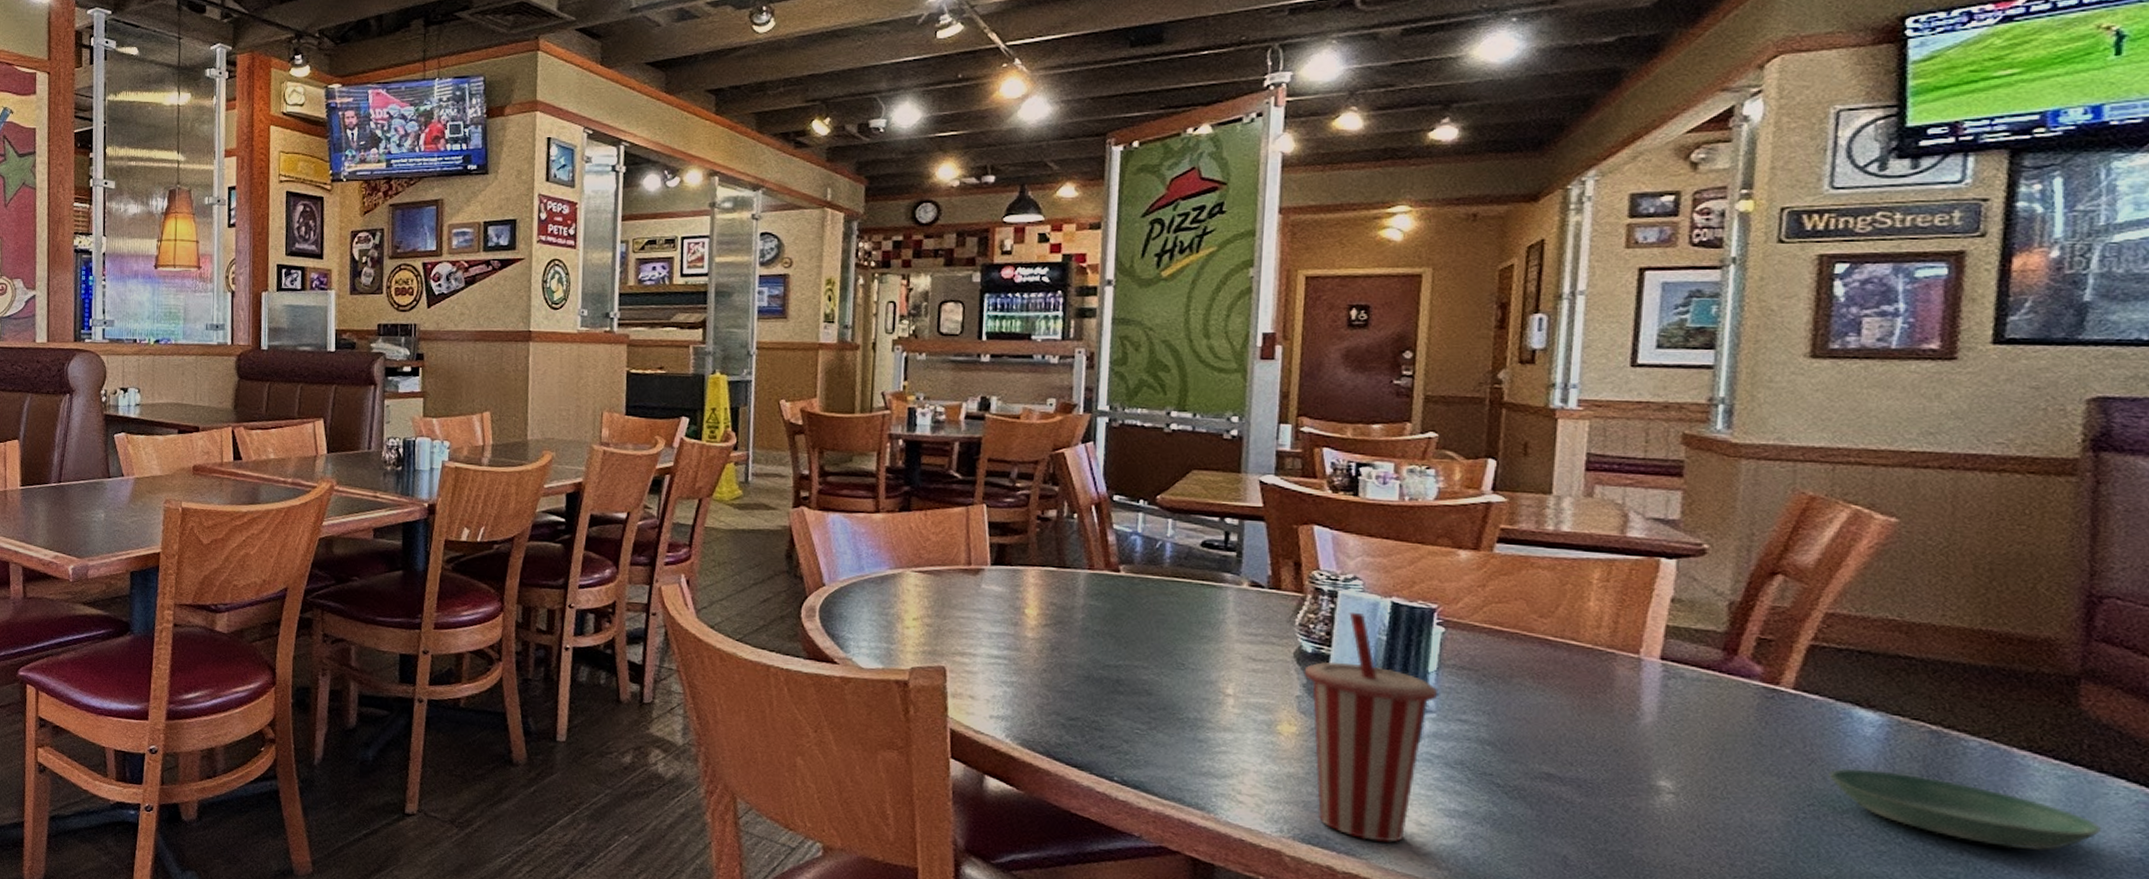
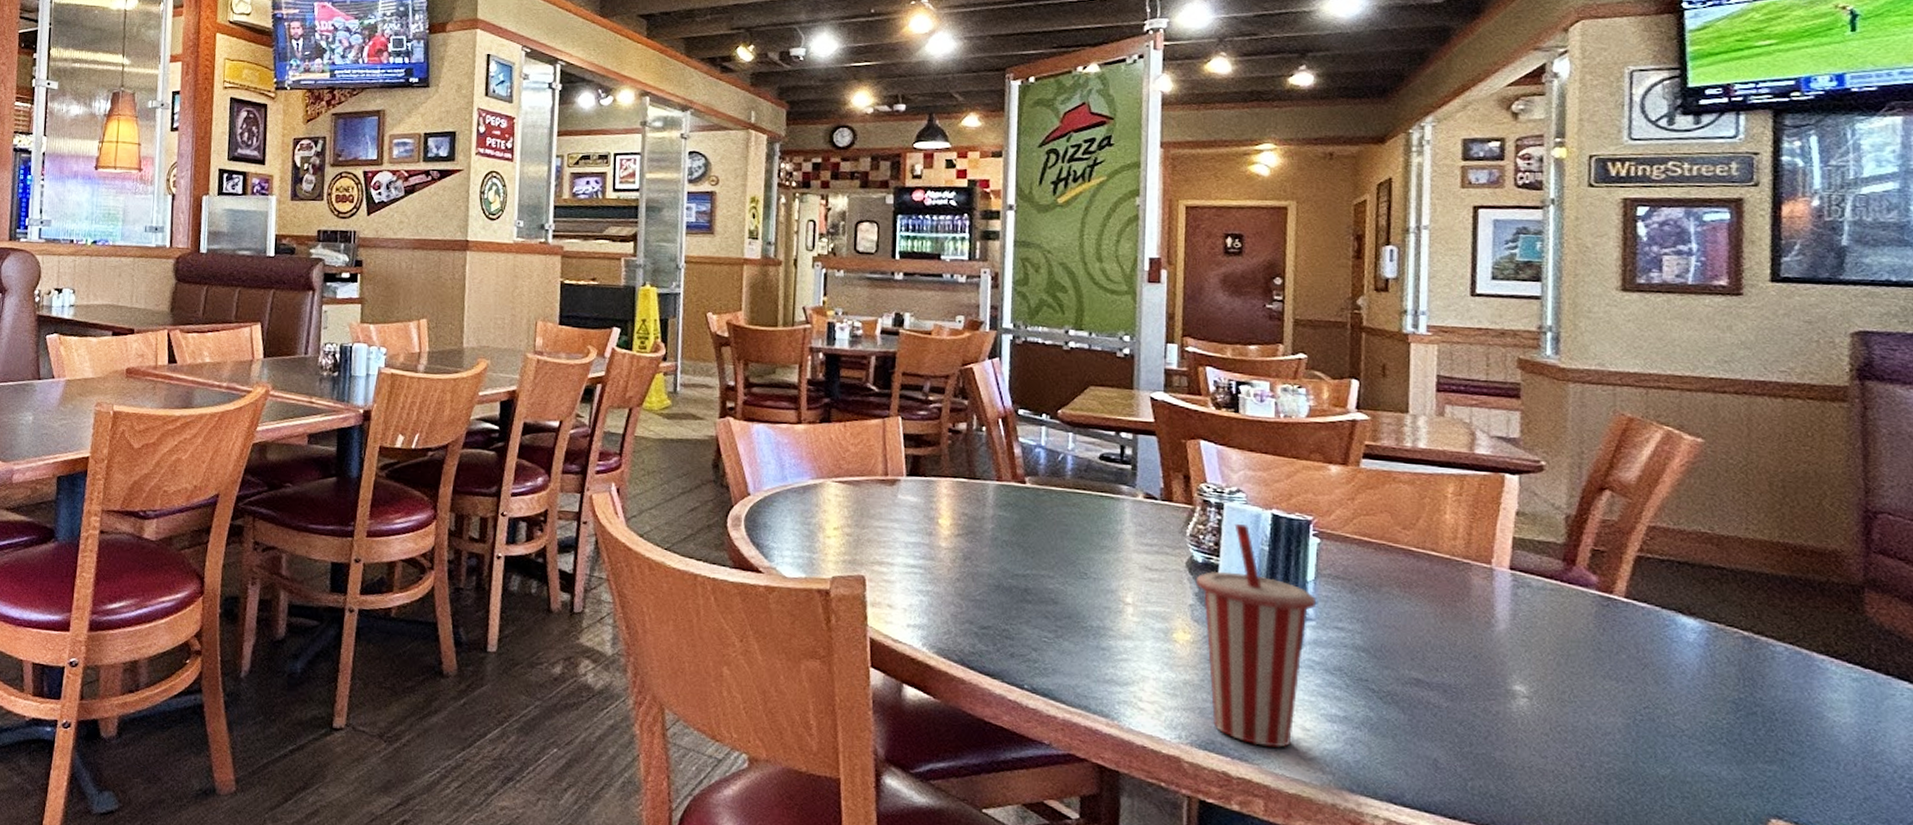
saucer: present [1828,768,2101,852] -> none [1659,672,1891,750]

